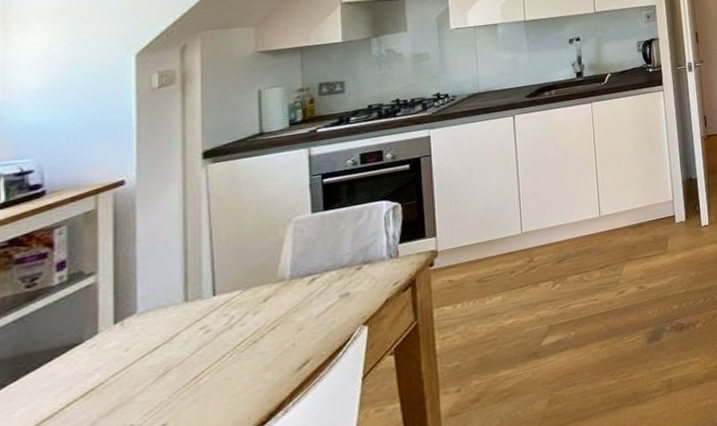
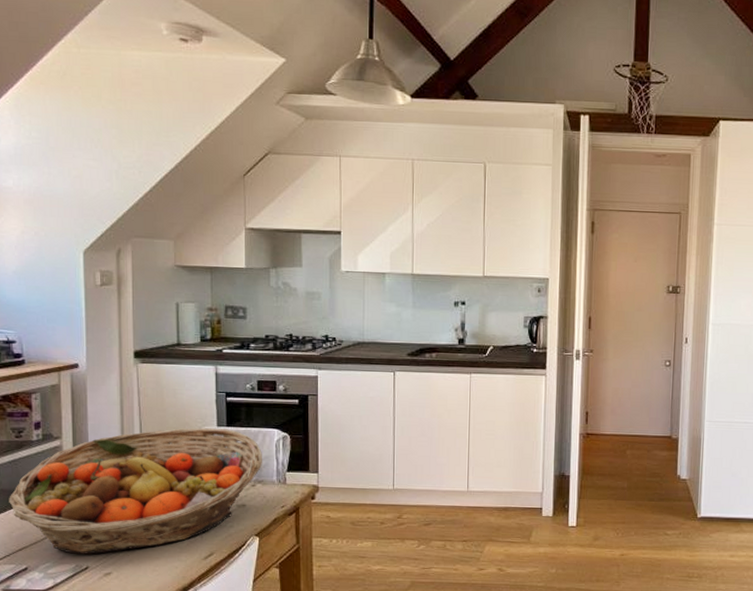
fruit basket: none [10,213,369,418] -> present [9,428,262,555]

